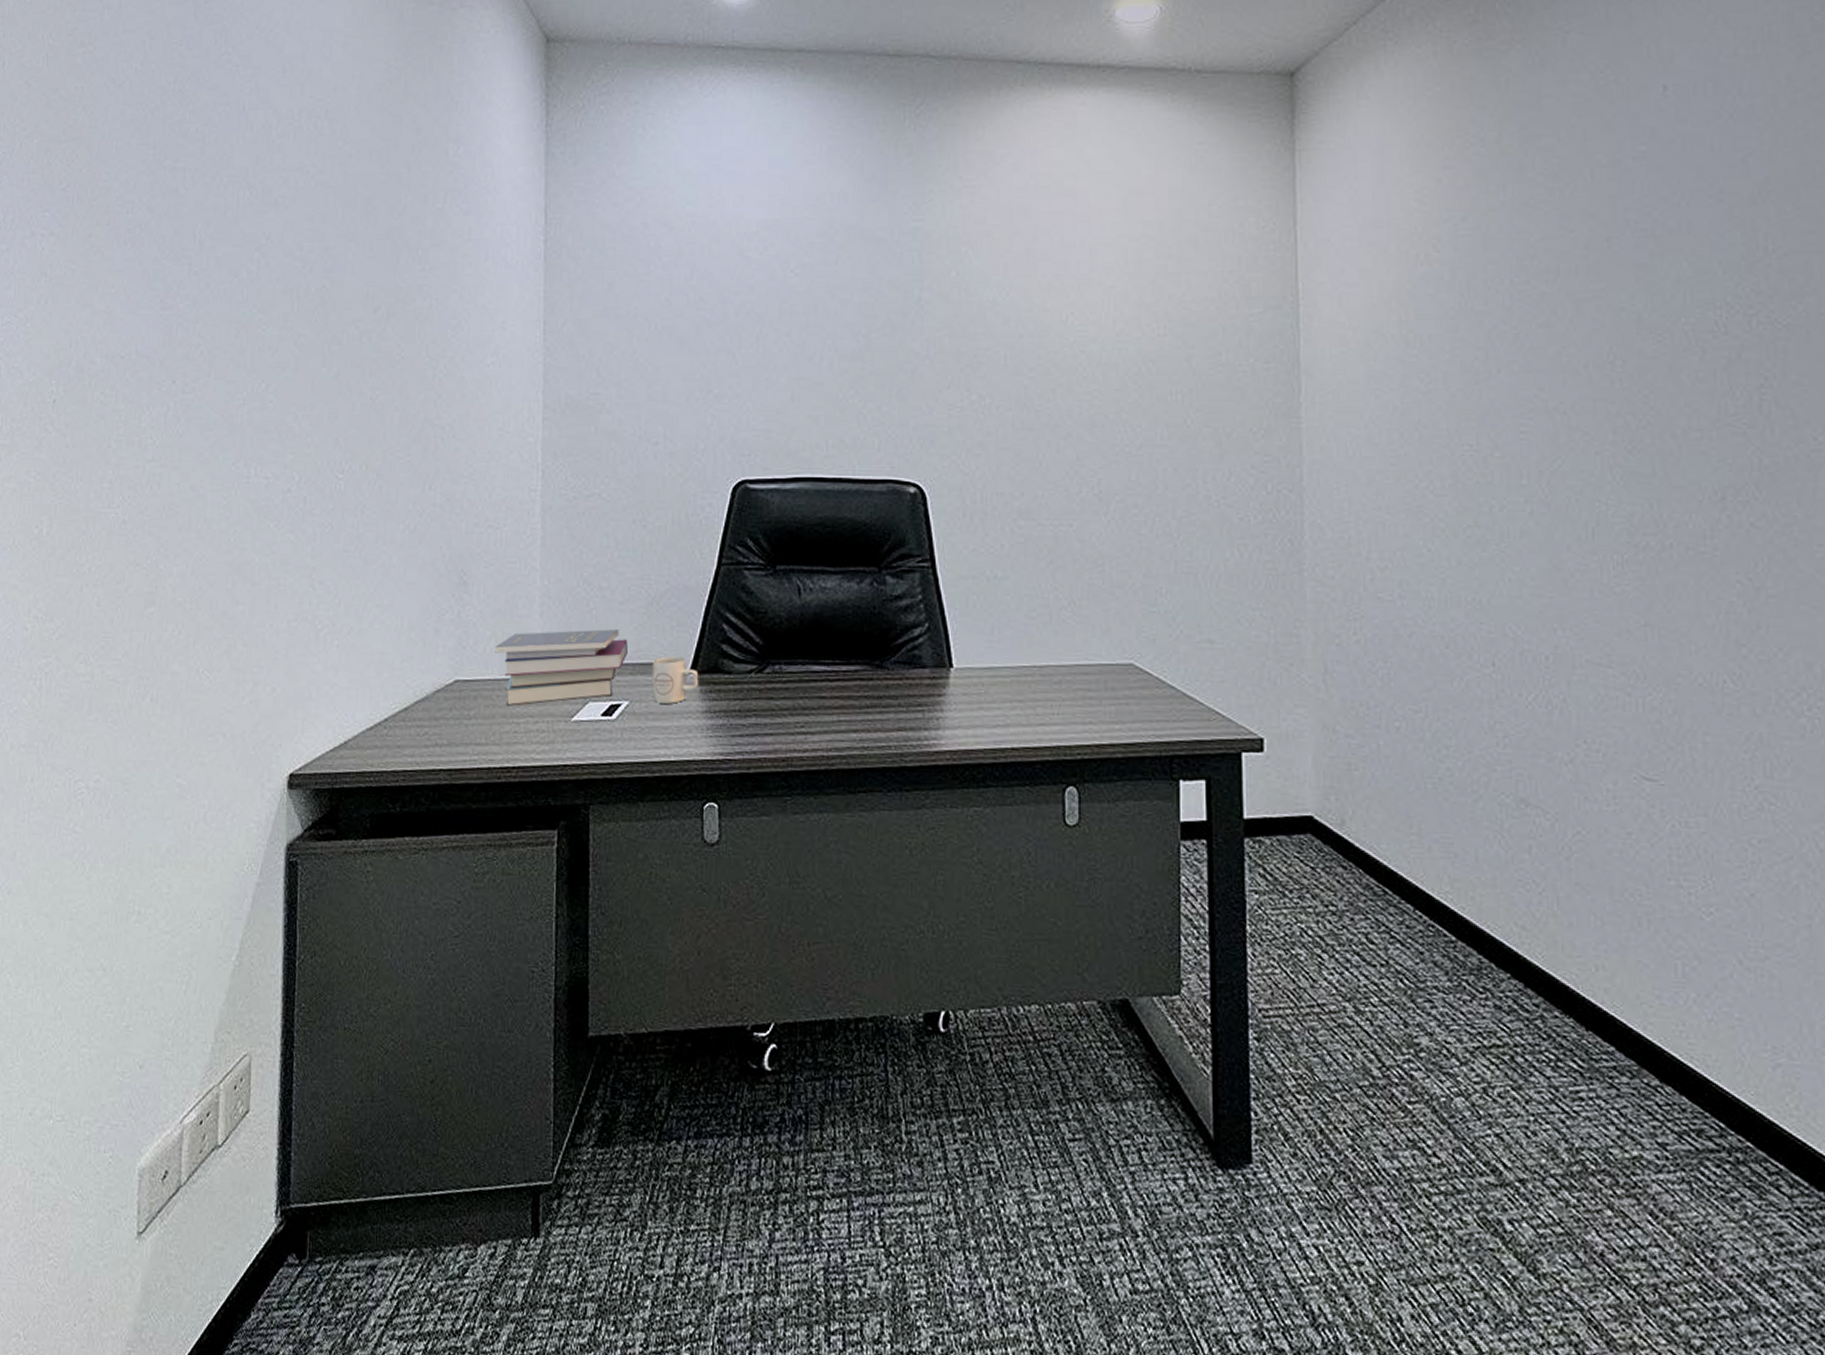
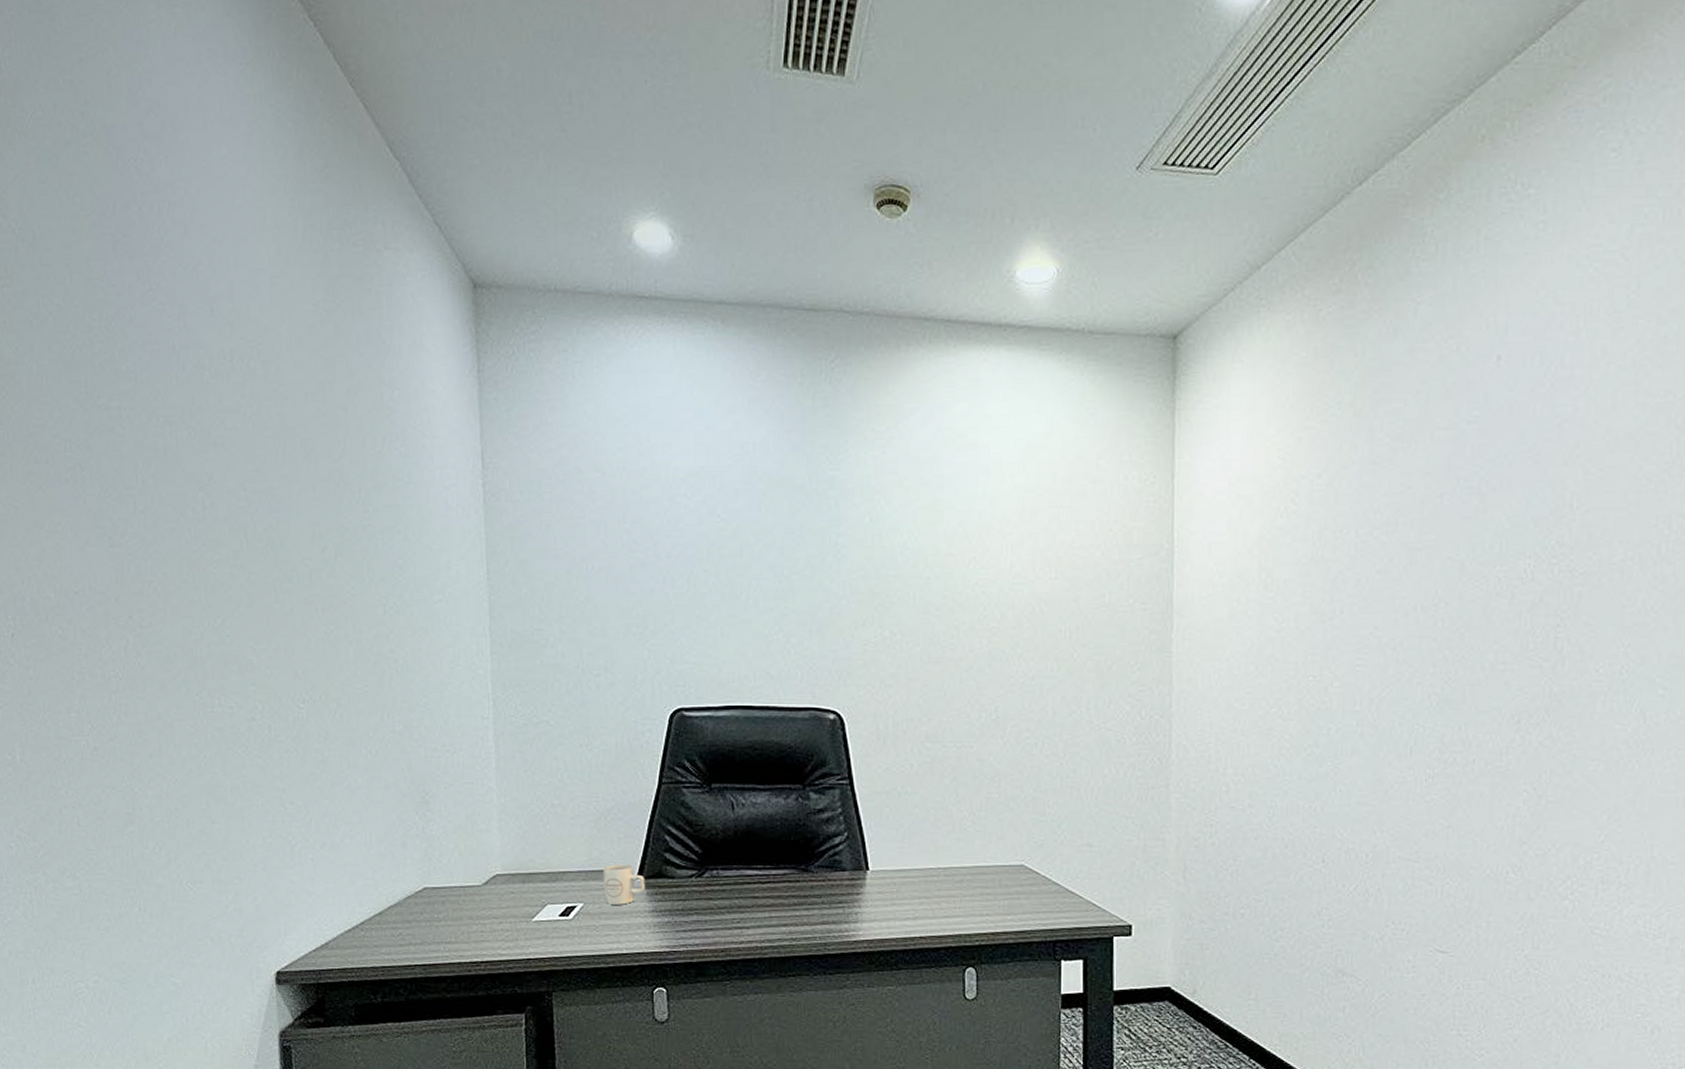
books: present [495,629,628,706] -> none [458,841,580,909]

